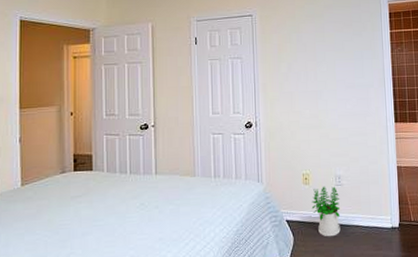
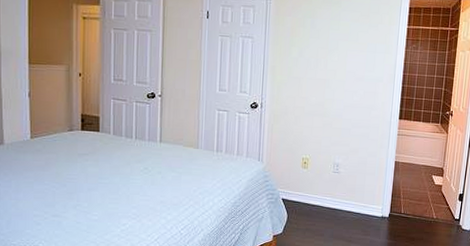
potted plant: present [311,186,341,237] -> none [307,171,336,219]

